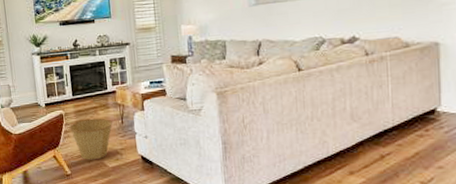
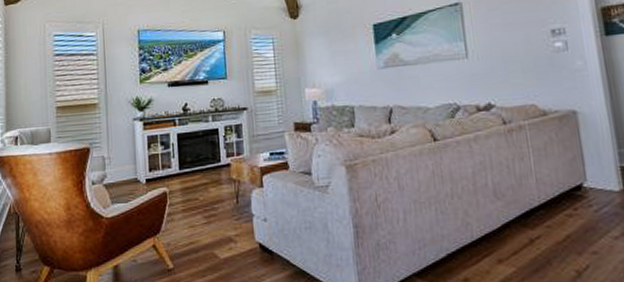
basket: present [68,118,112,160] -> none [172,197,226,250]

